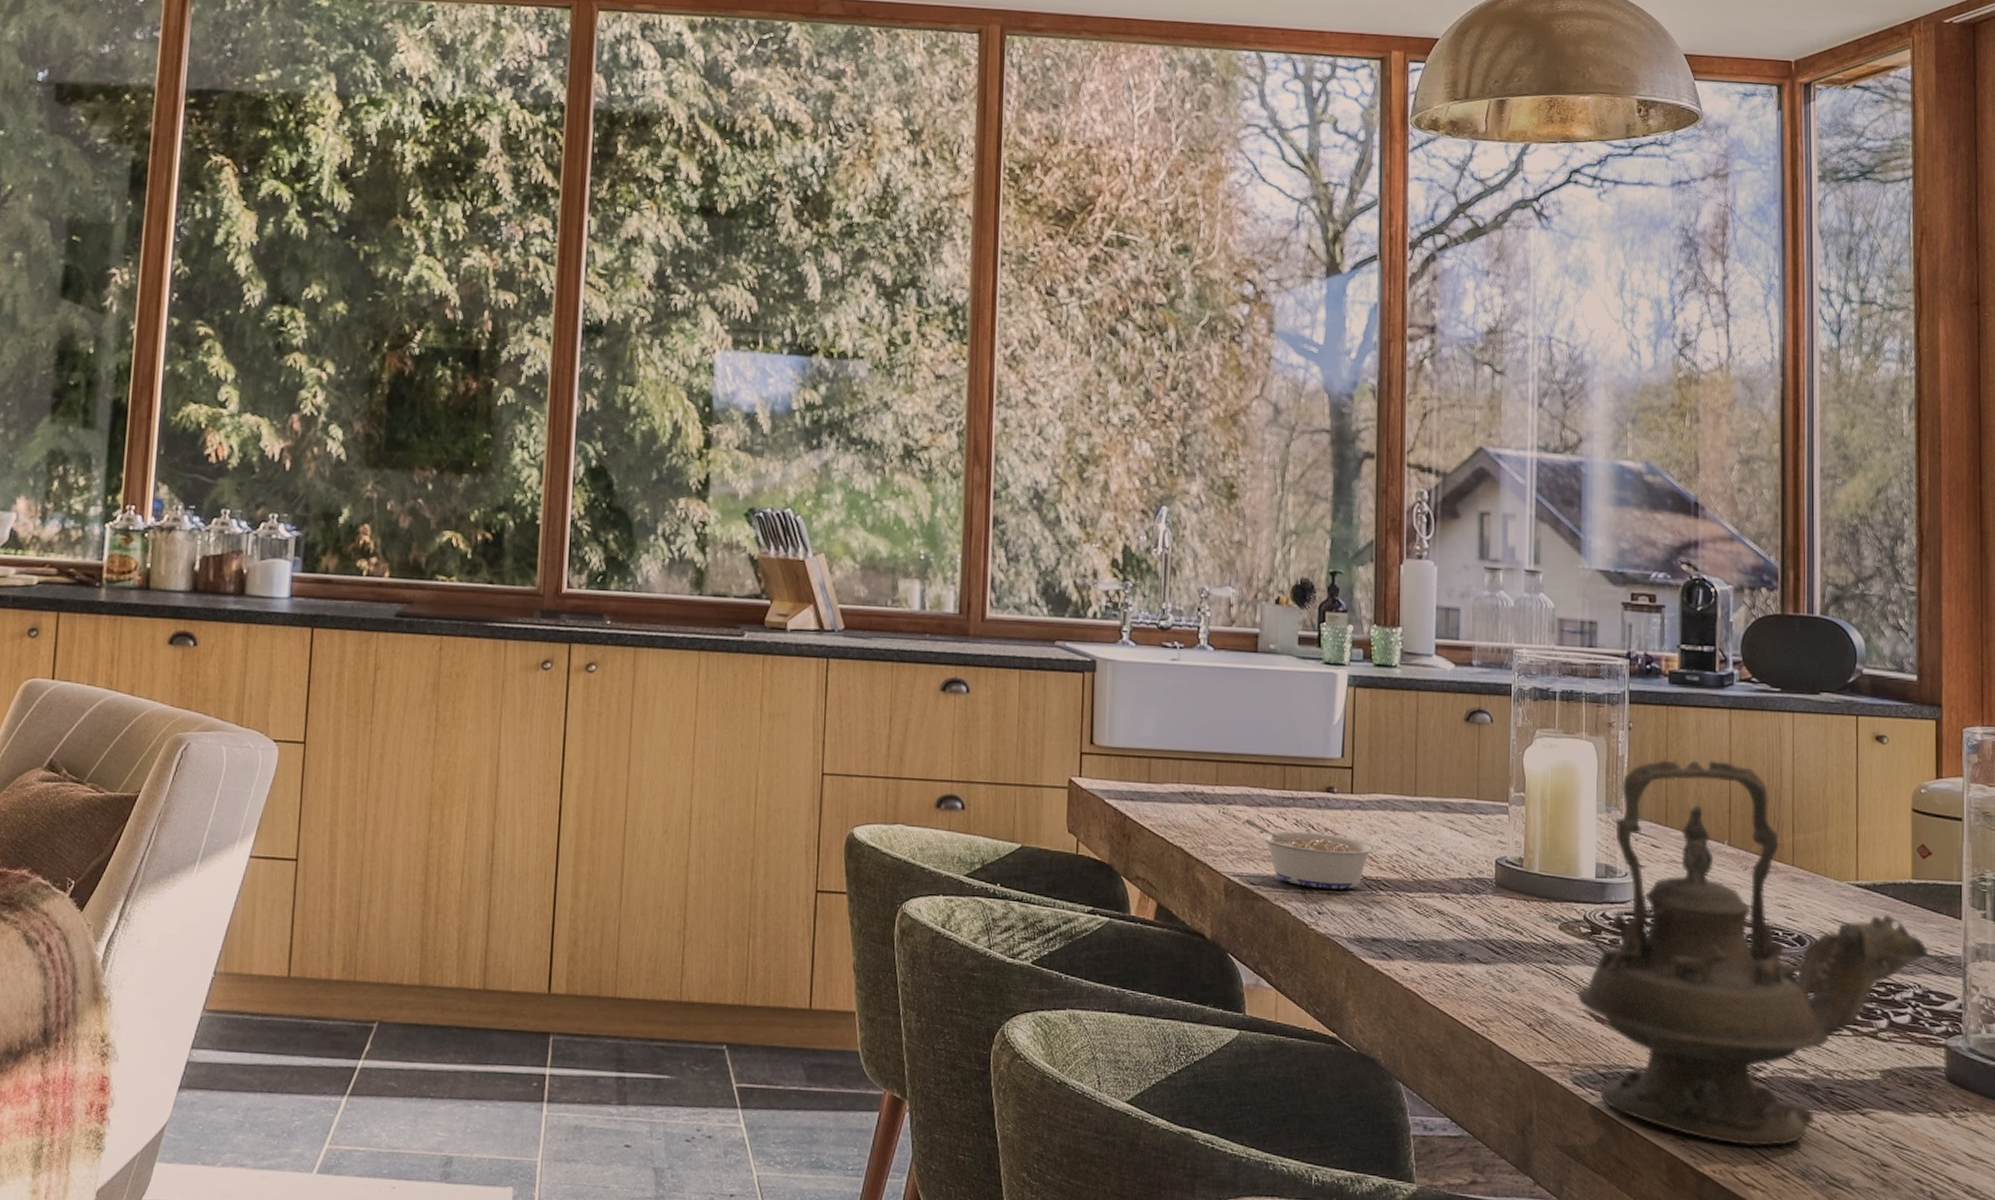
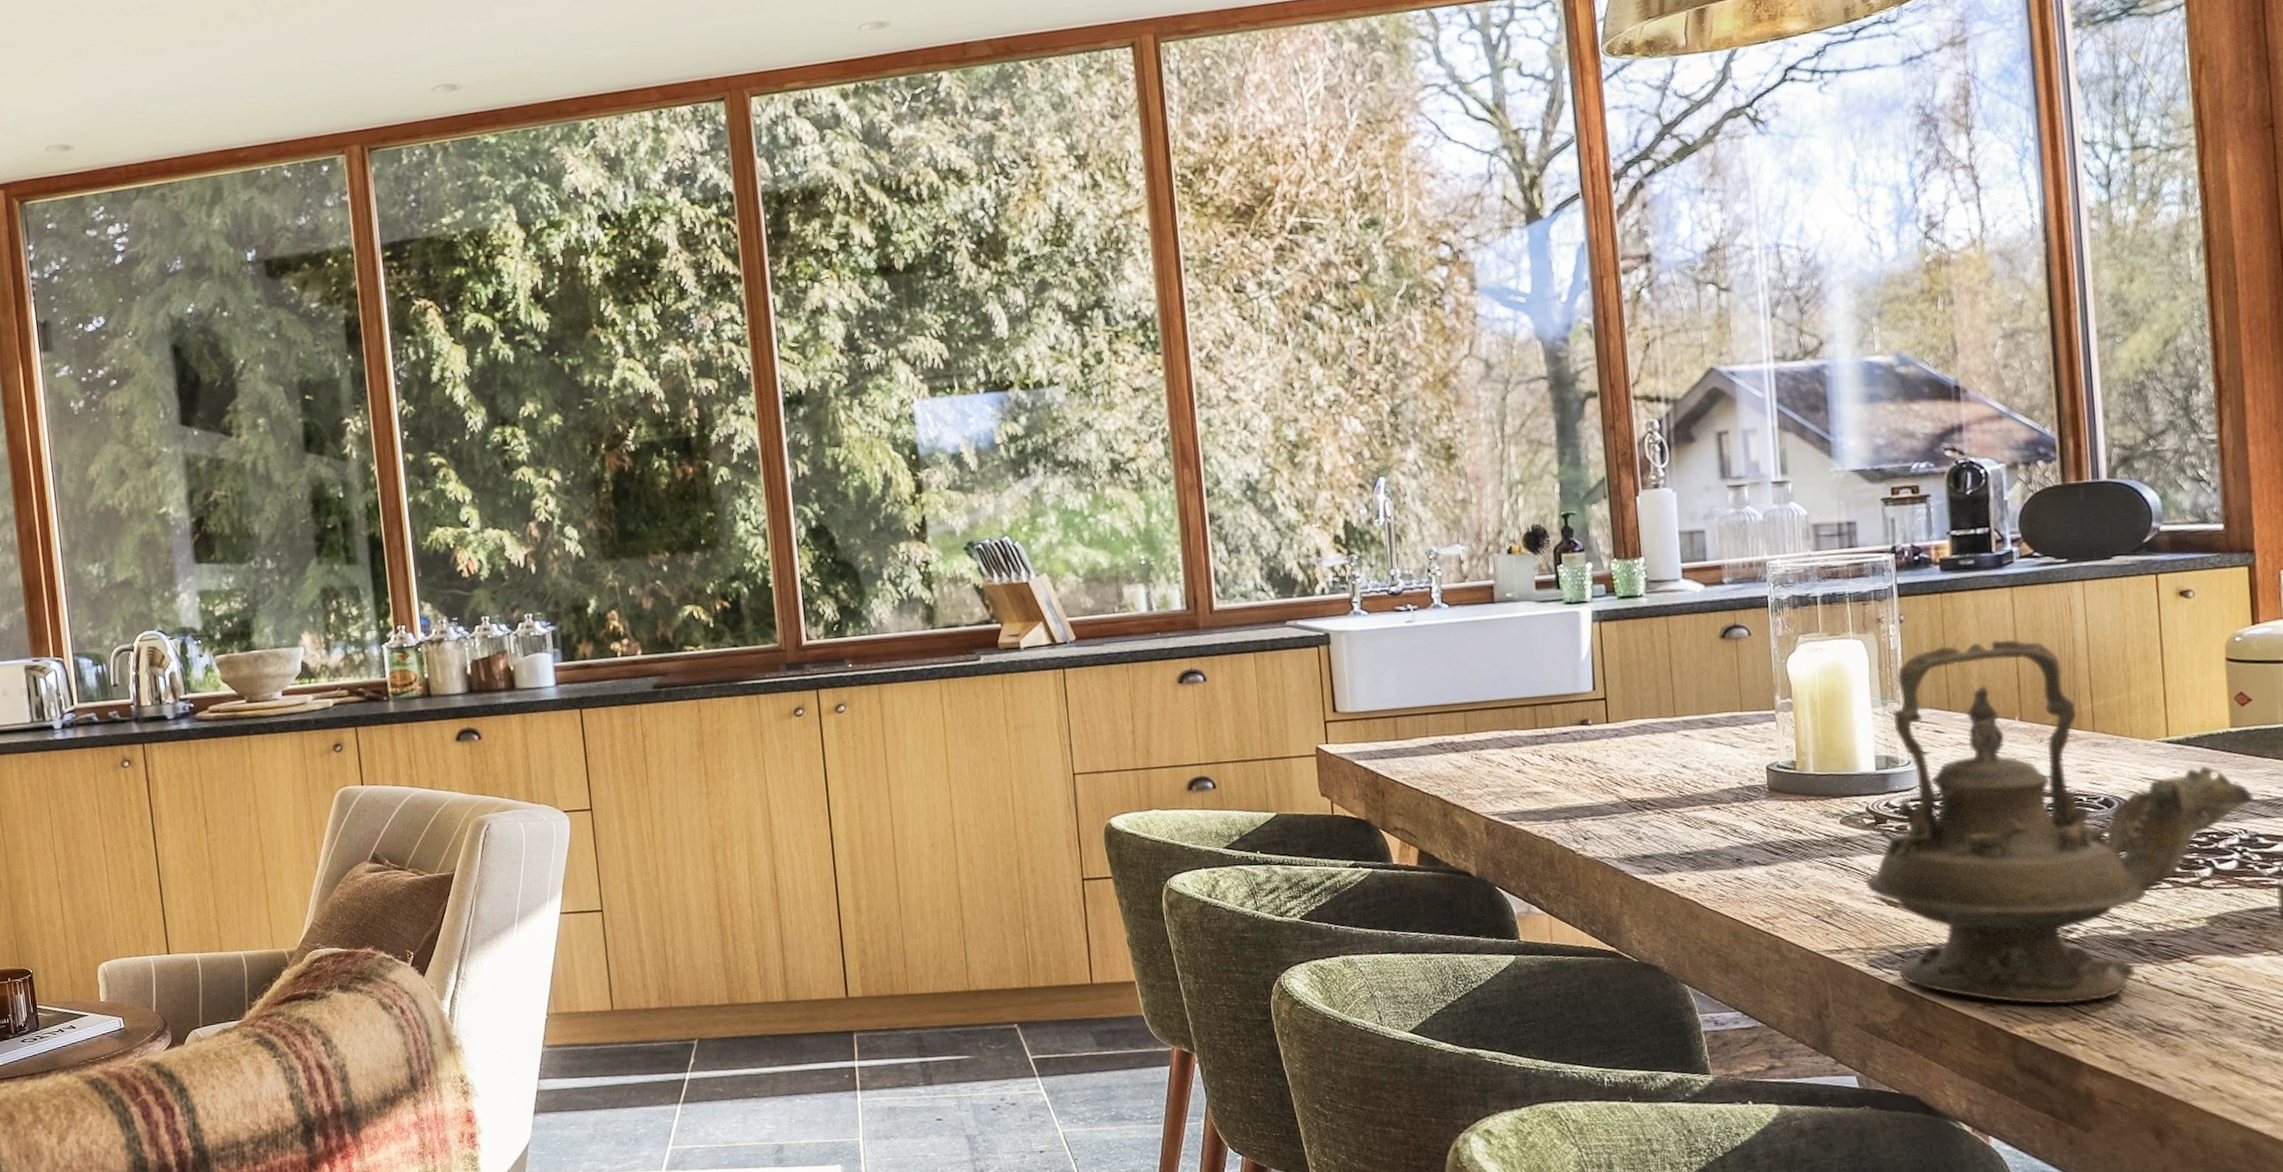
legume: present [1244,819,1377,890] -> none [1498,760,1640,816]

